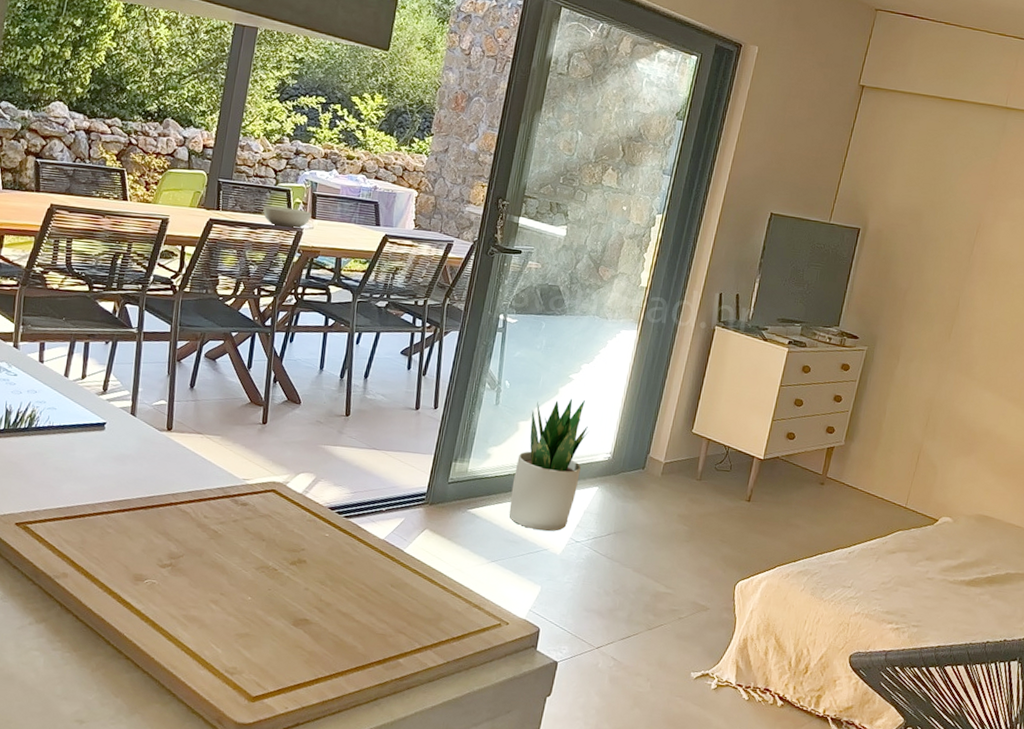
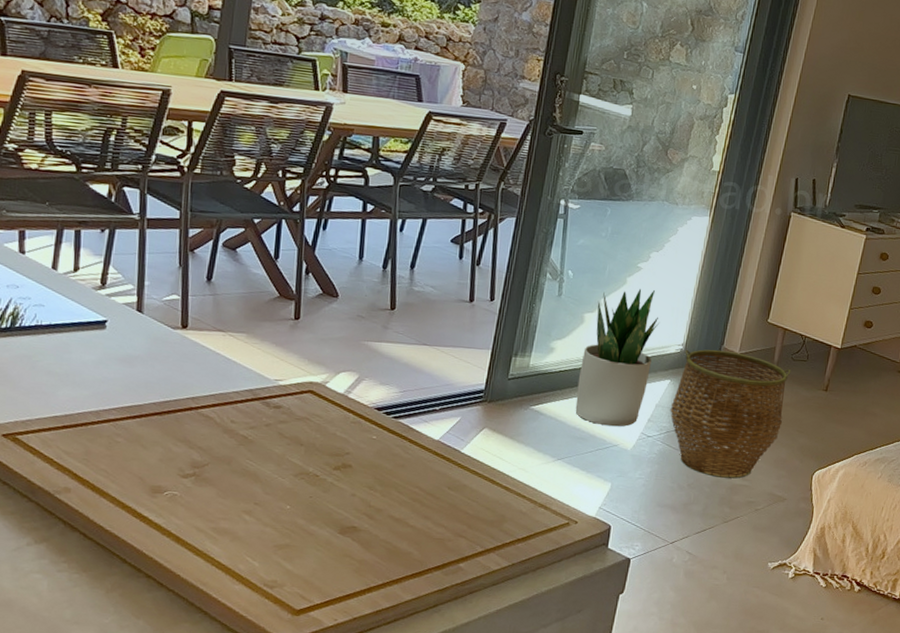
bowl: present [262,205,312,228] -> none [284,76,342,103]
basket: none [597,457,715,586] -> present [670,349,791,479]

